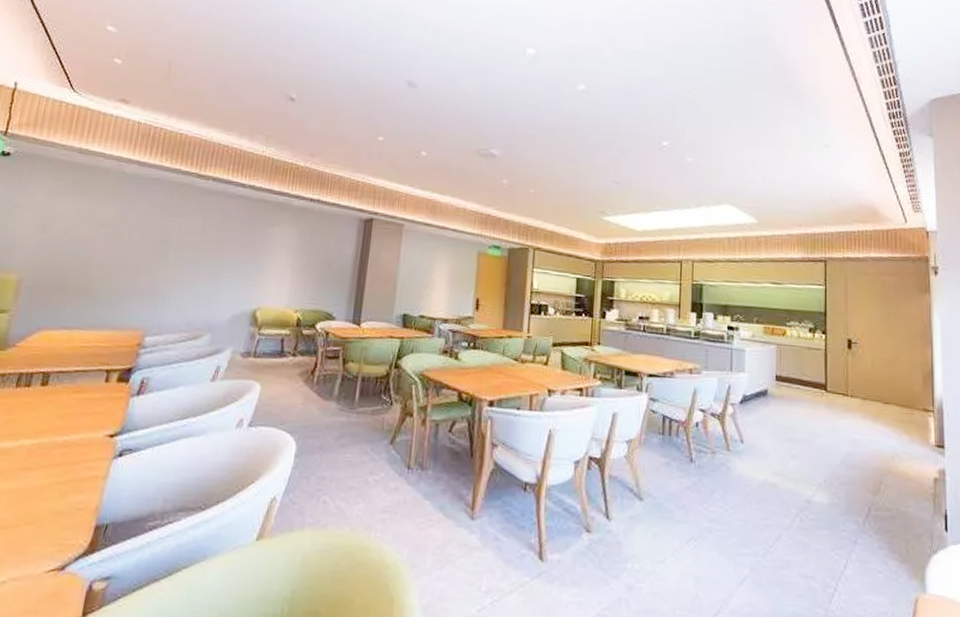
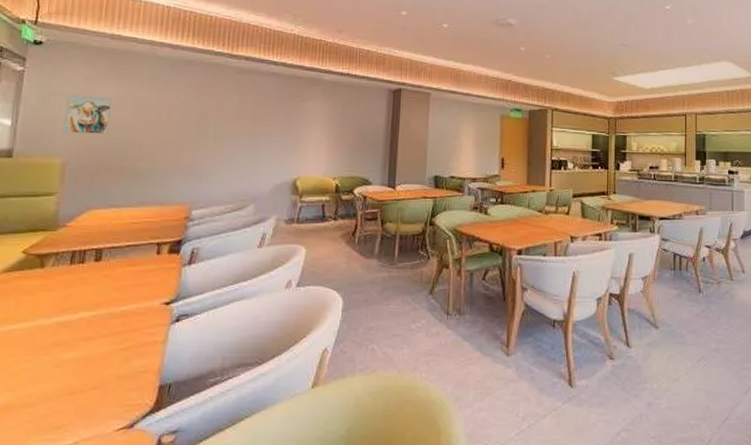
wall art: none [21,208,74,252] -> present [63,94,112,134]

